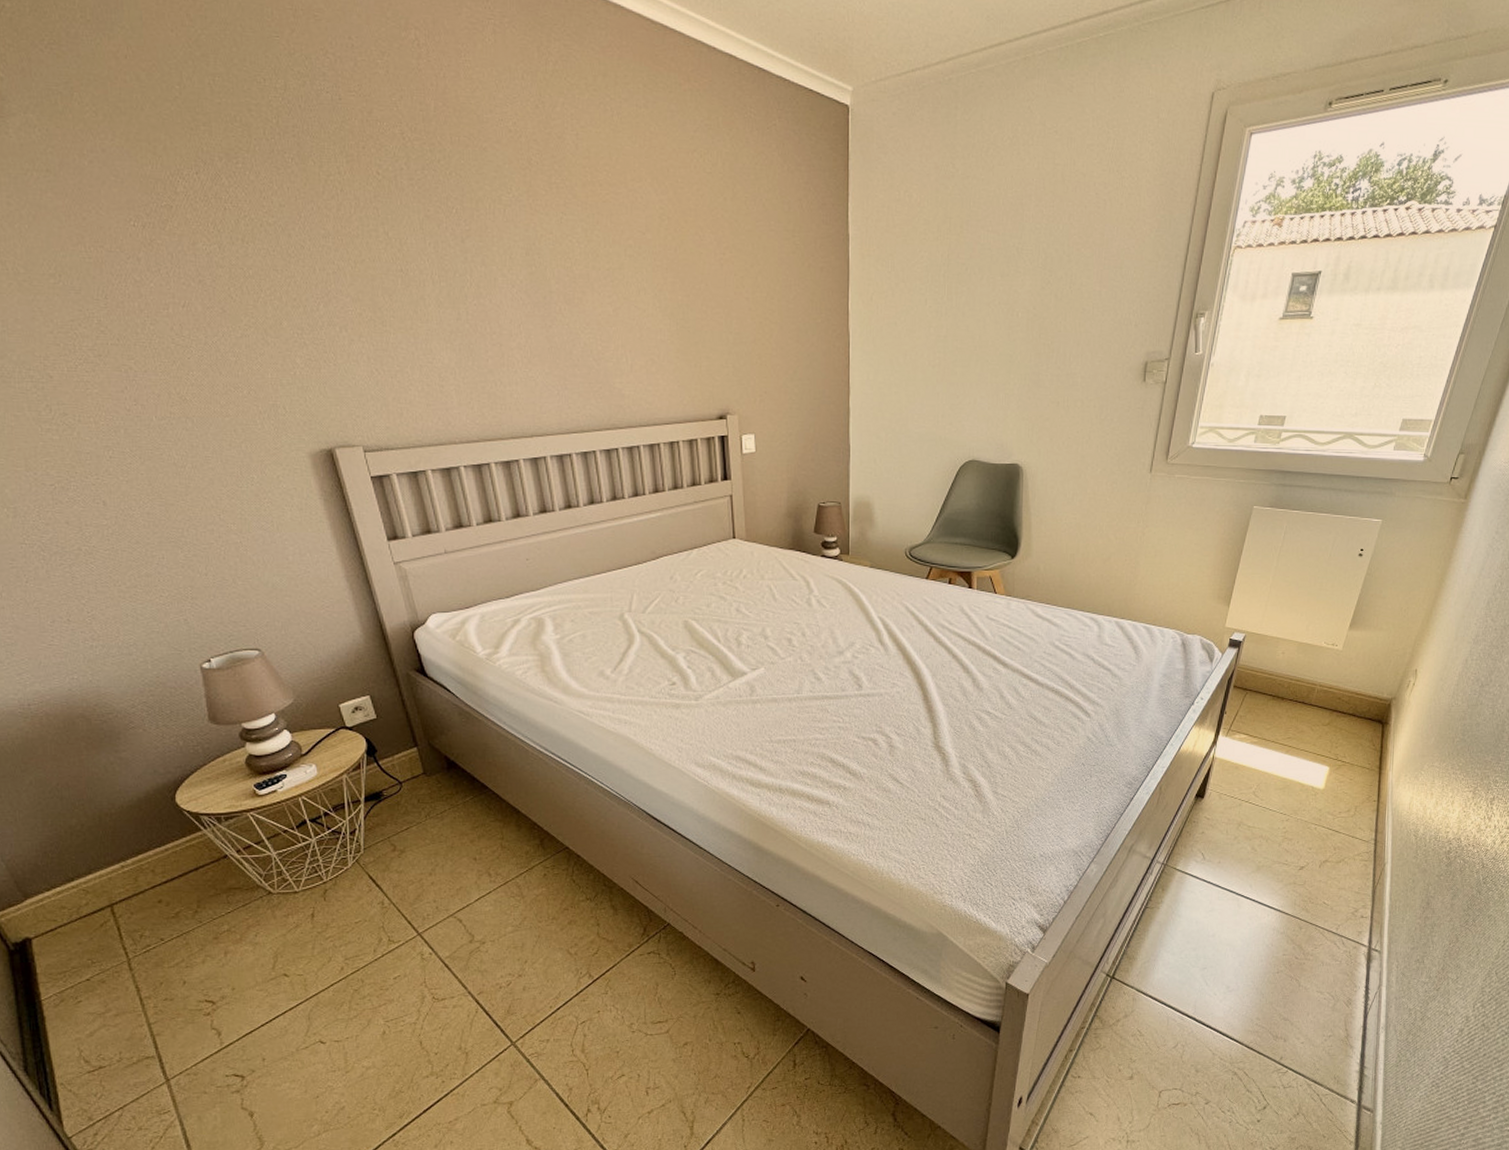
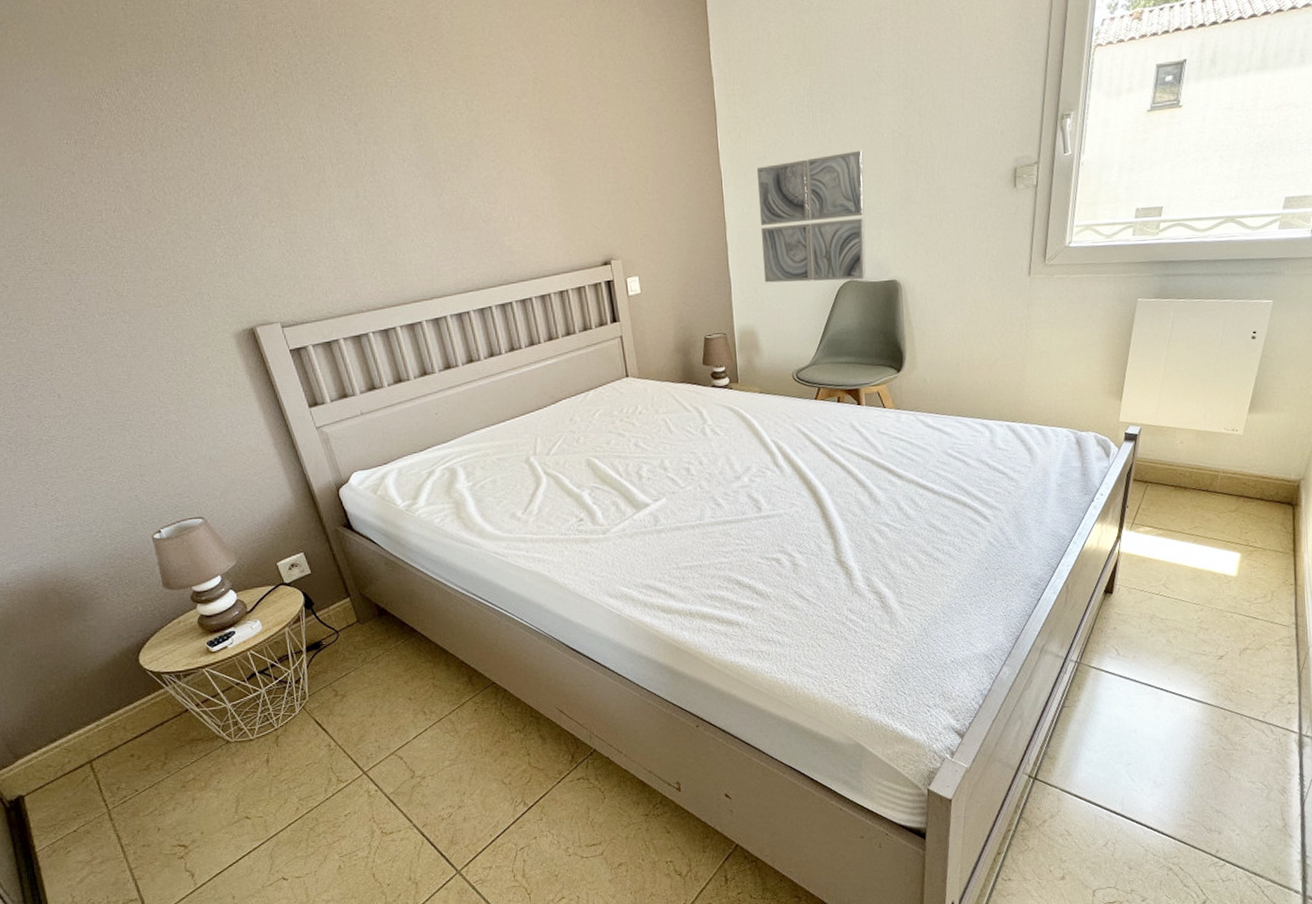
wall art: none [884,327,997,461] -> present [756,150,867,283]

